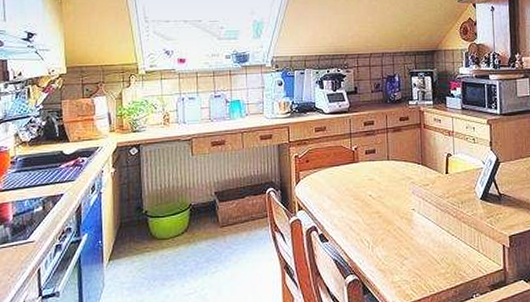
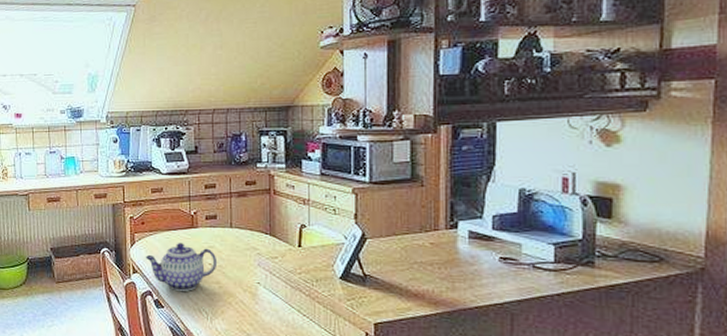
teapot: none [310,177,377,224] -> present [145,242,218,291]

